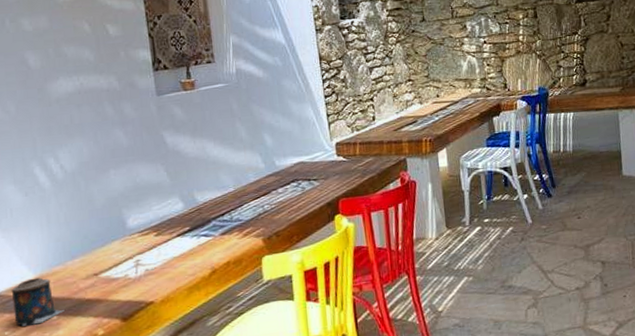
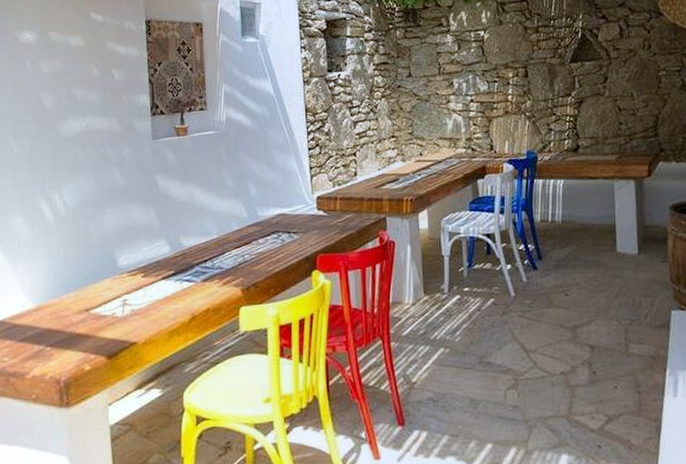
candle: present [11,277,65,326] -> none [13,308,57,354]

